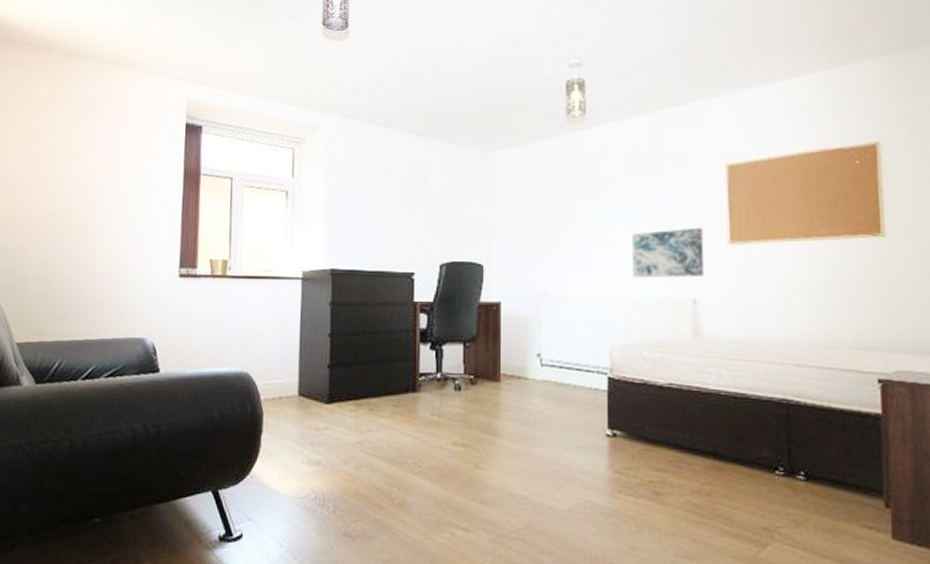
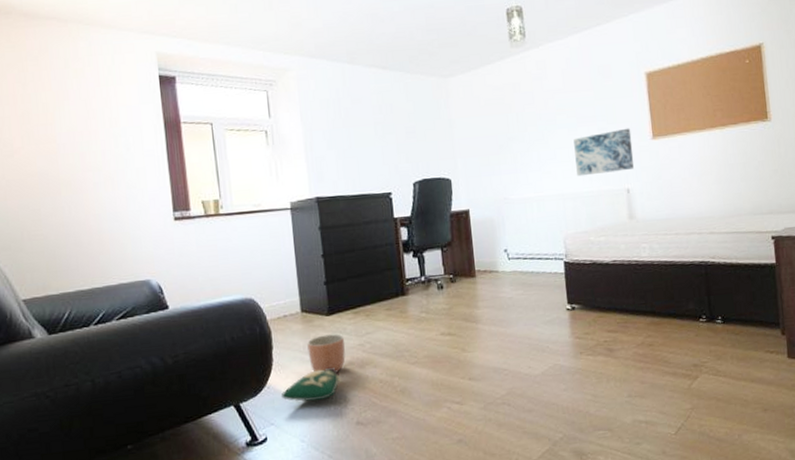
bag: none [265,463,334,501] -> present [282,367,343,402]
planter: none [300,425,343,470] -> present [307,333,346,372]

